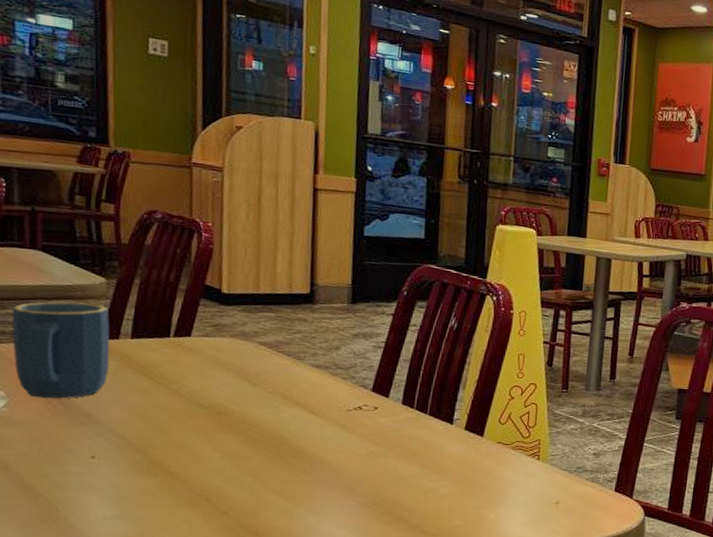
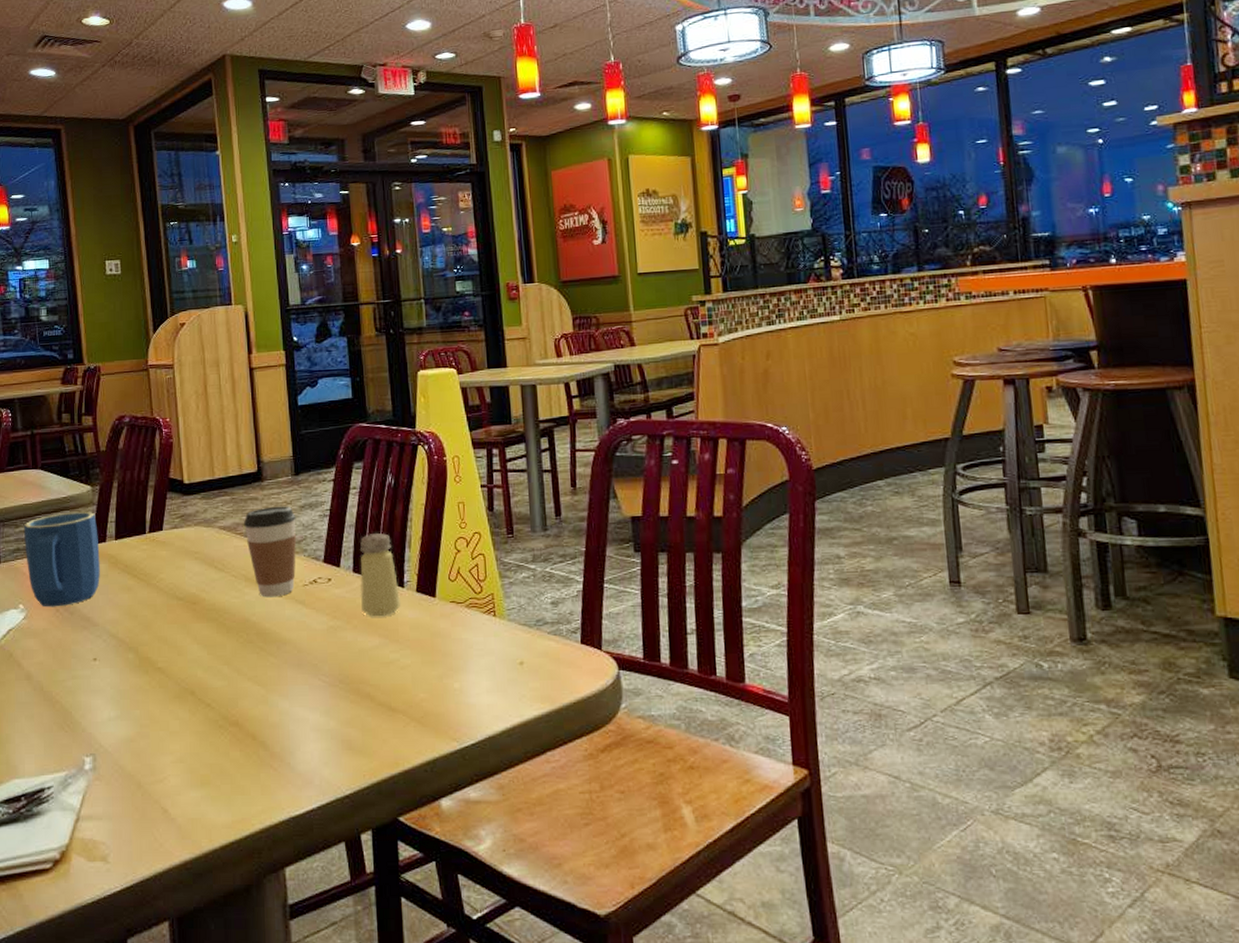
coffee cup: none [286,330,348,418] -> present [243,506,297,598]
saltshaker: none [406,371,448,448] -> present [359,533,402,617]

